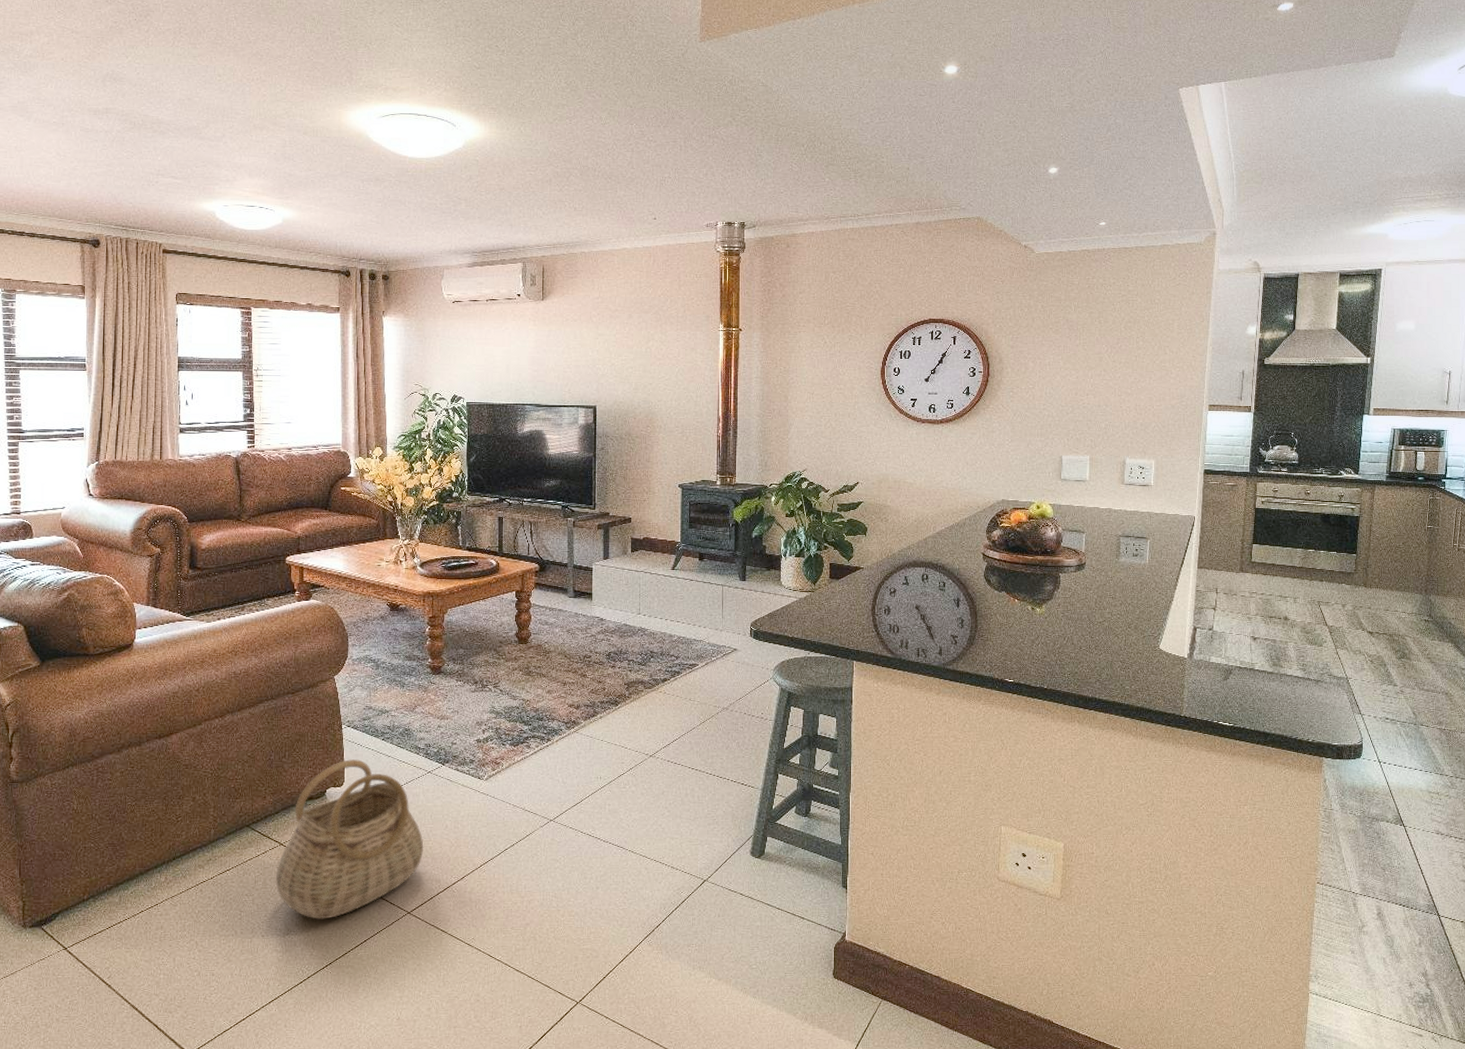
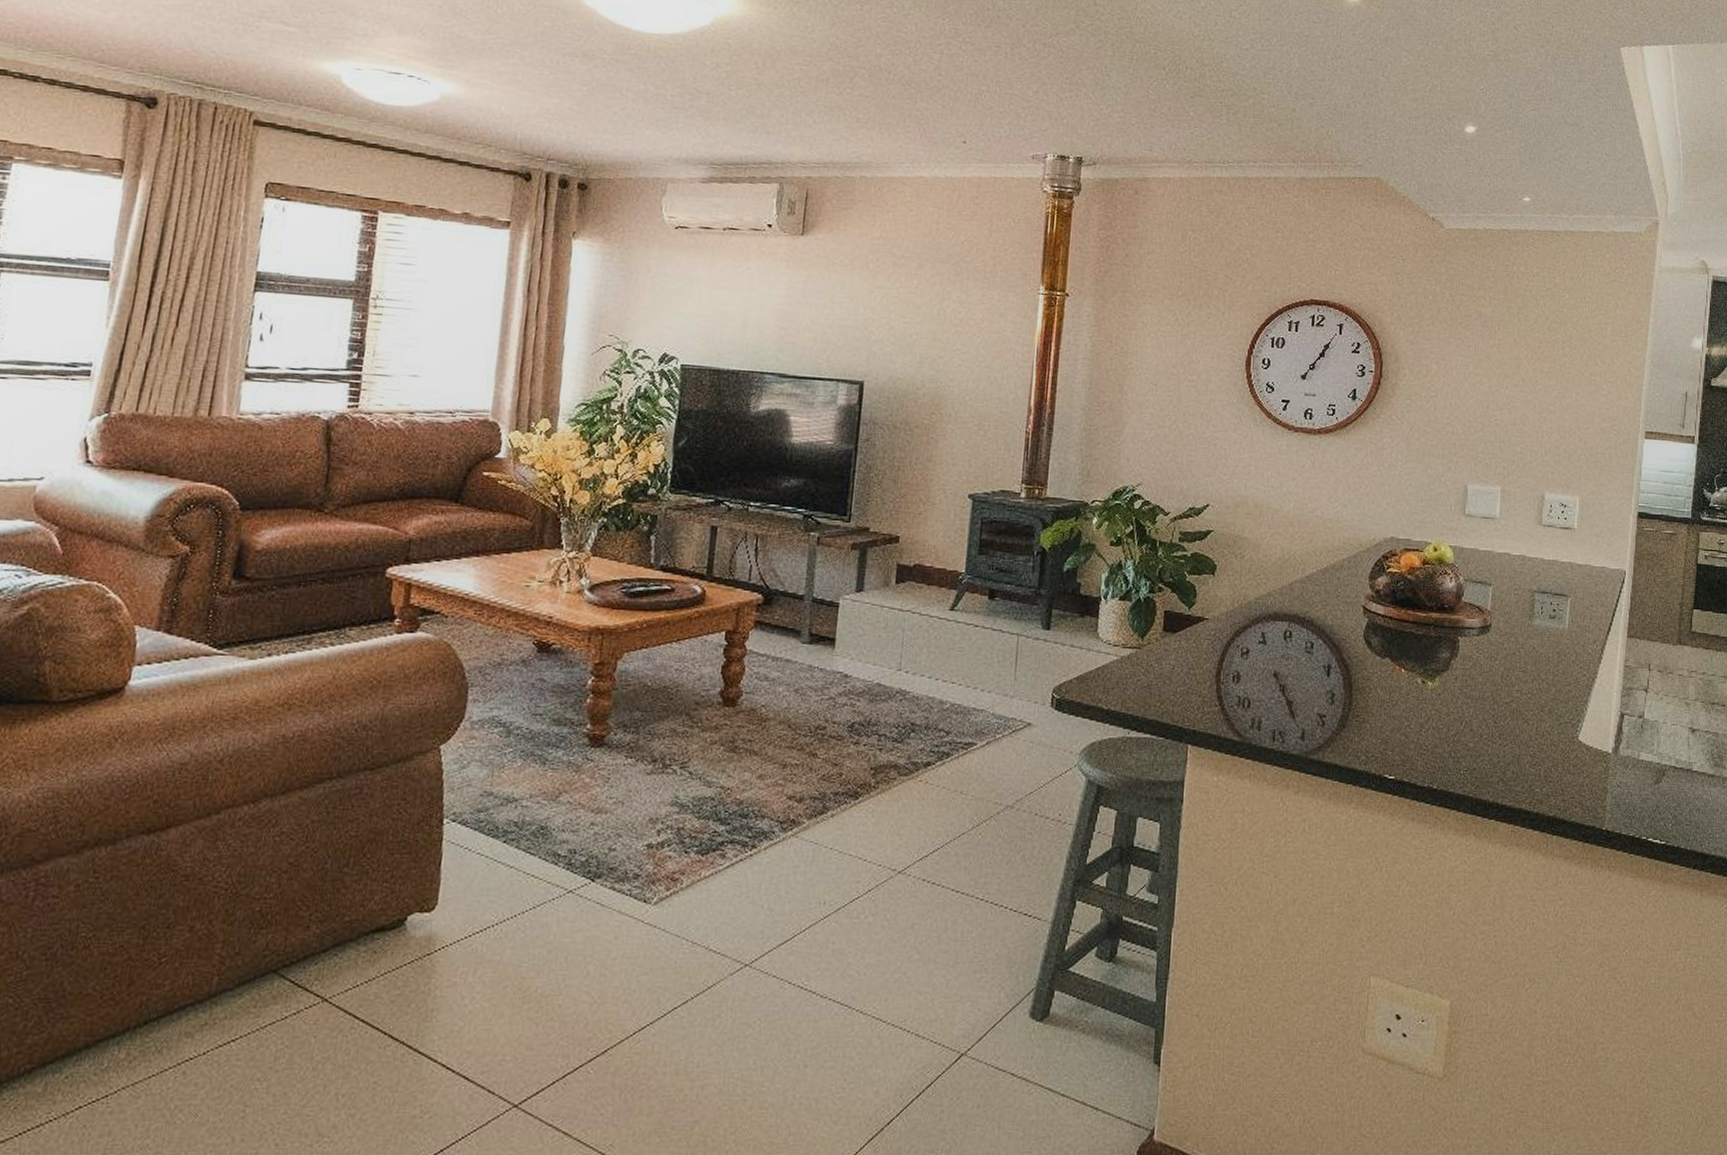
basket: present [275,759,424,919] -> none [307,871,550,1118]

